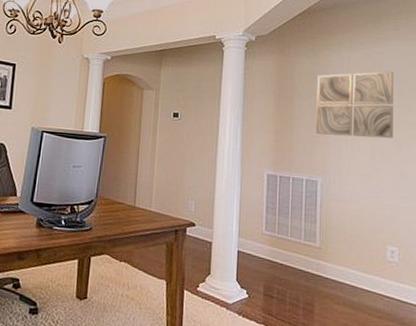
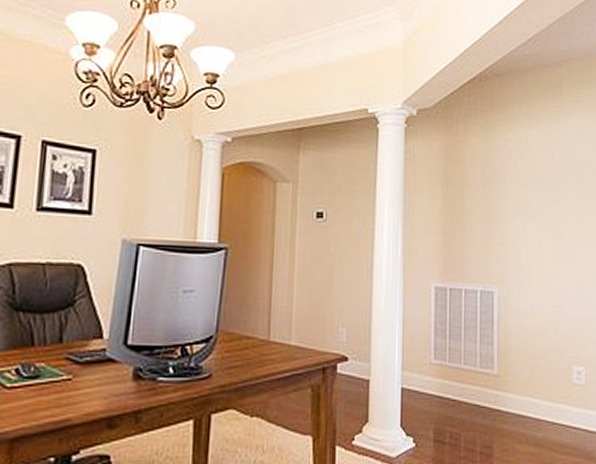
wall art: present [316,71,393,139] -> none [491,152,577,235]

